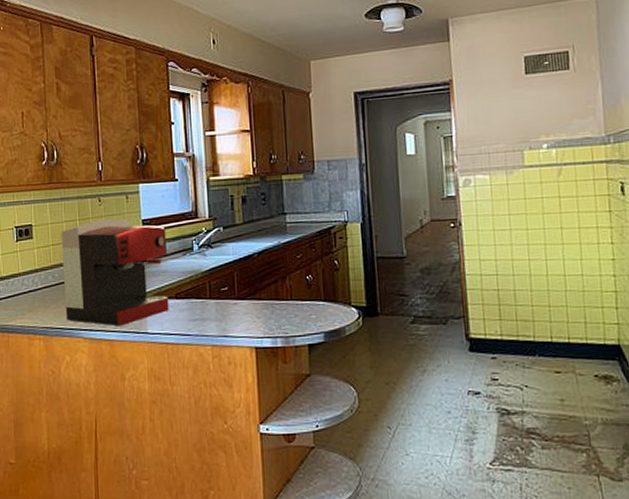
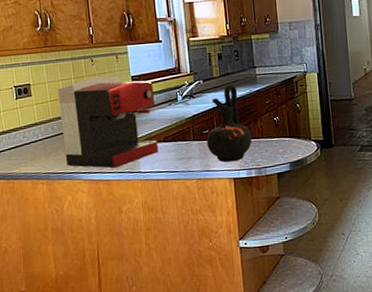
ceramic jug: none [225,233,279,328] -> present [206,84,252,163]

